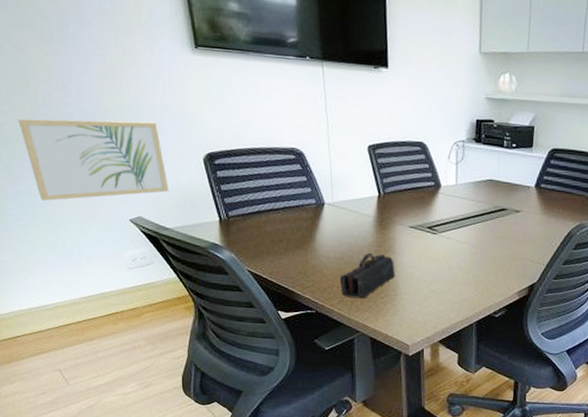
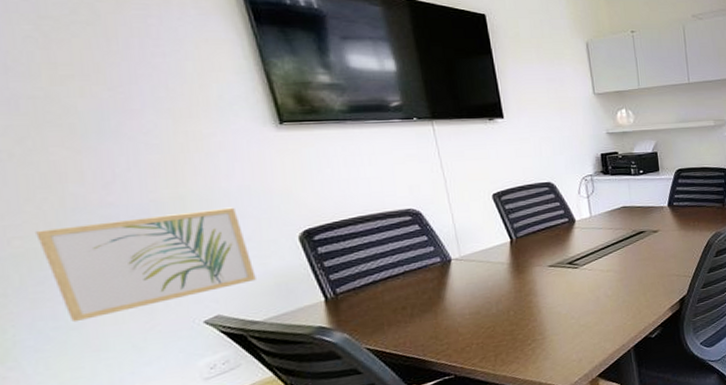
pencil case: present [339,252,395,299] -> none [478,300,540,353]

